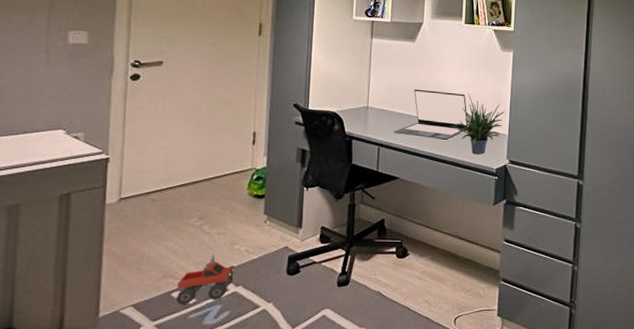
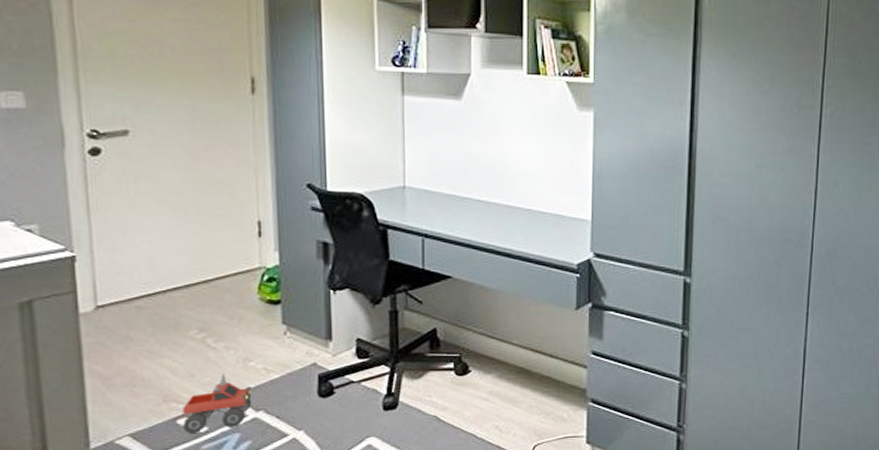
laptop: present [393,89,468,140] -> none [440,162,538,228]
potted plant: present [451,93,505,155] -> none [515,167,586,246]

